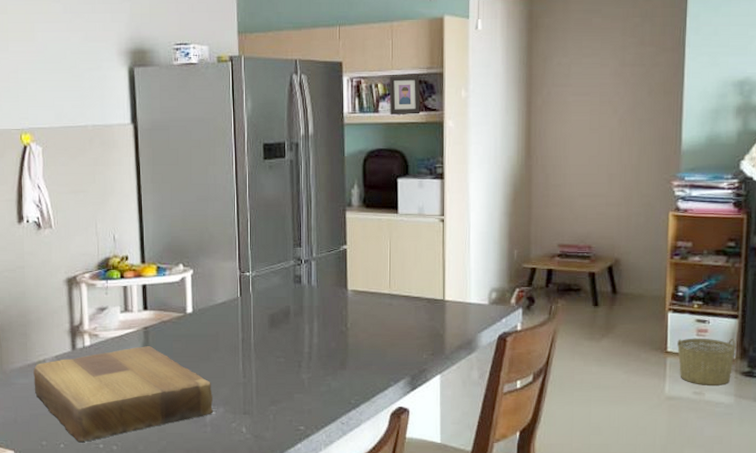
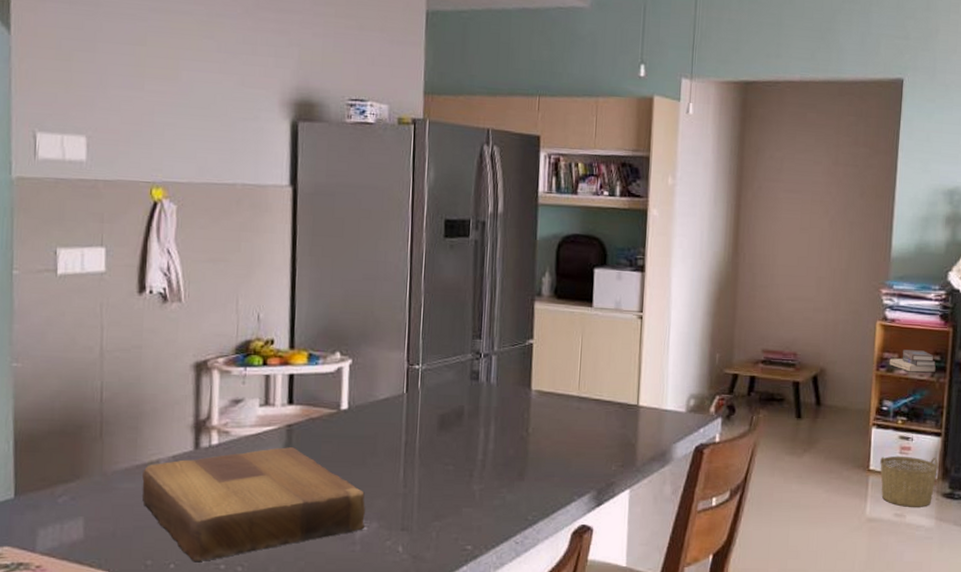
picture frame: present [389,75,420,115] -> none [590,156,624,200]
books: none [683,238,731,259] -> present [889,350,936,373]

